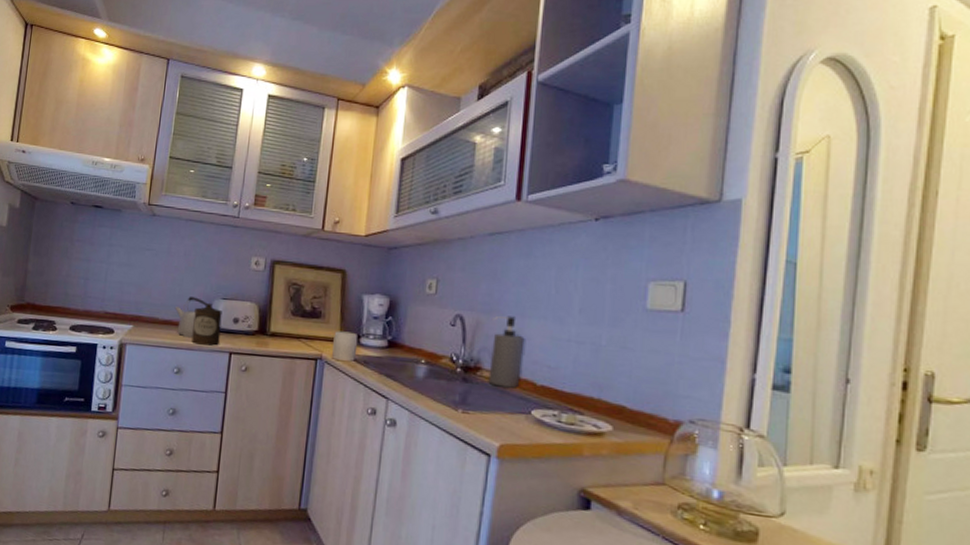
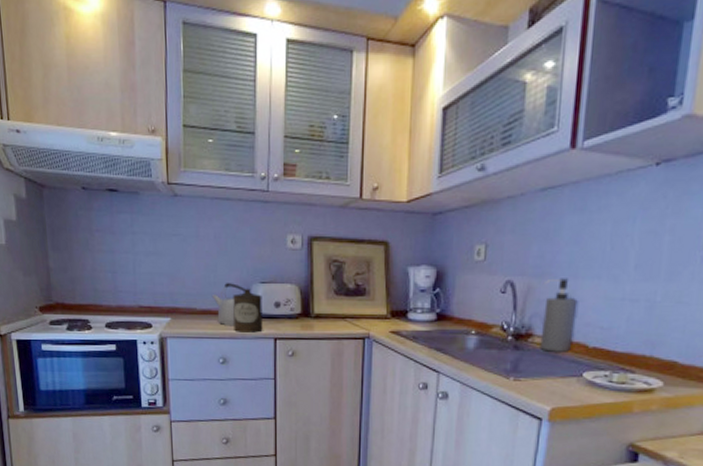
mug: present [331,331,358,362] -> none [379,307,406,339]

